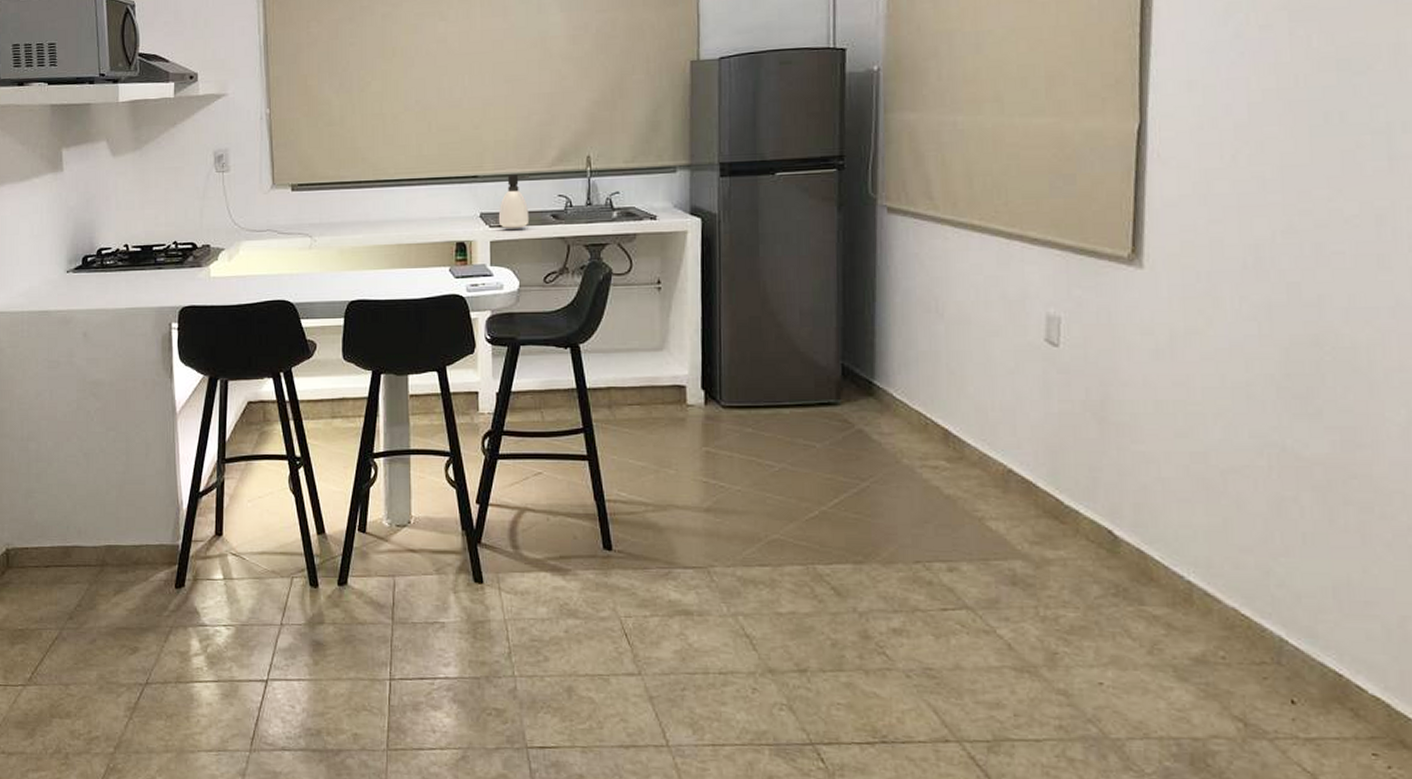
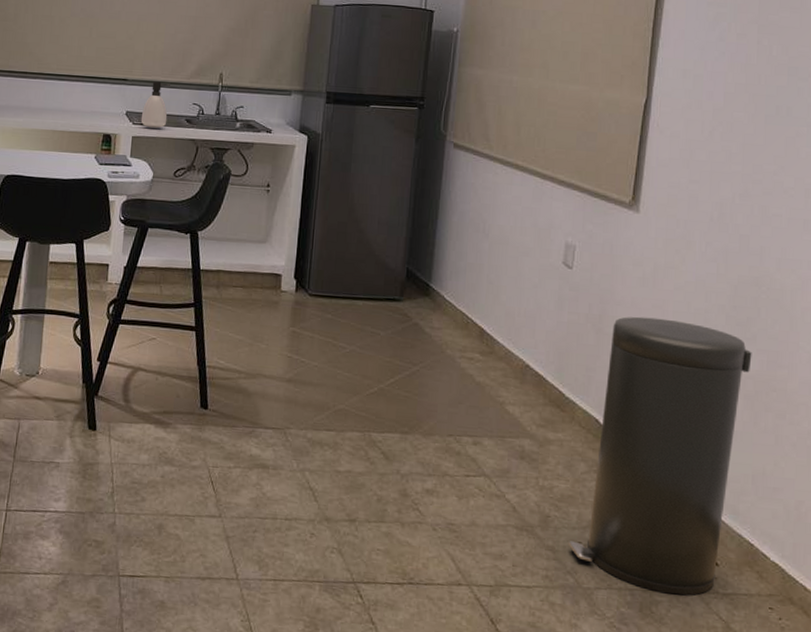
pedal bin: none [1085,398,1319,743] -> present [568,316,752,596]

